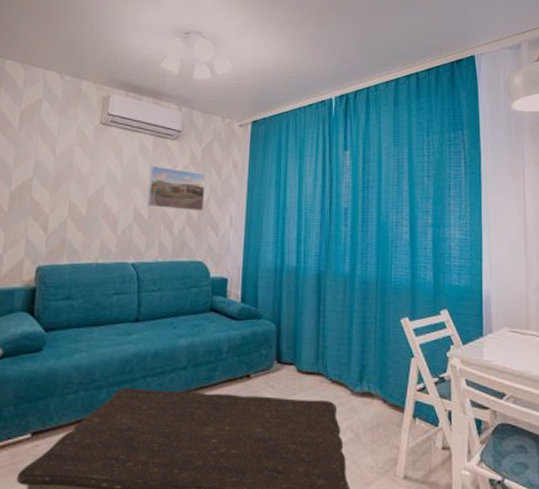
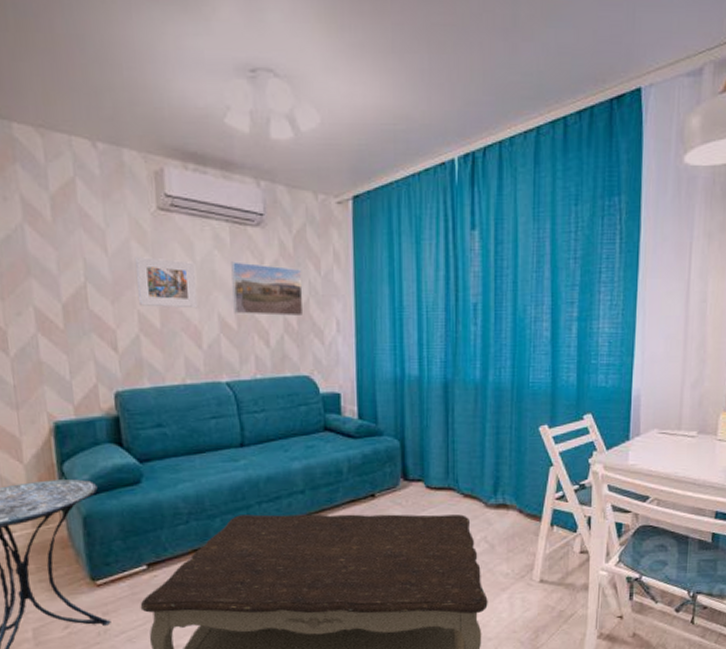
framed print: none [71,158,122,201] -> present [134,257,198,309]

